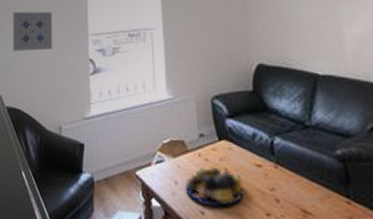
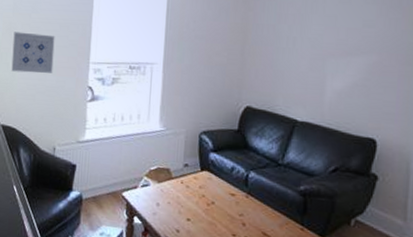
fruit bowl: present [186,167,245,206] -> none [166,193,217,227]

